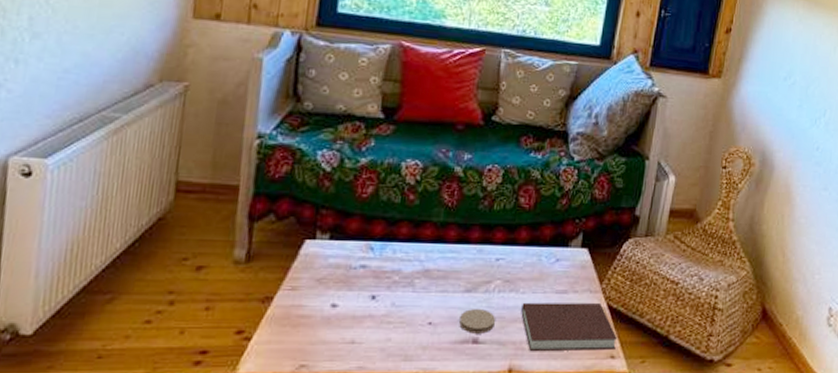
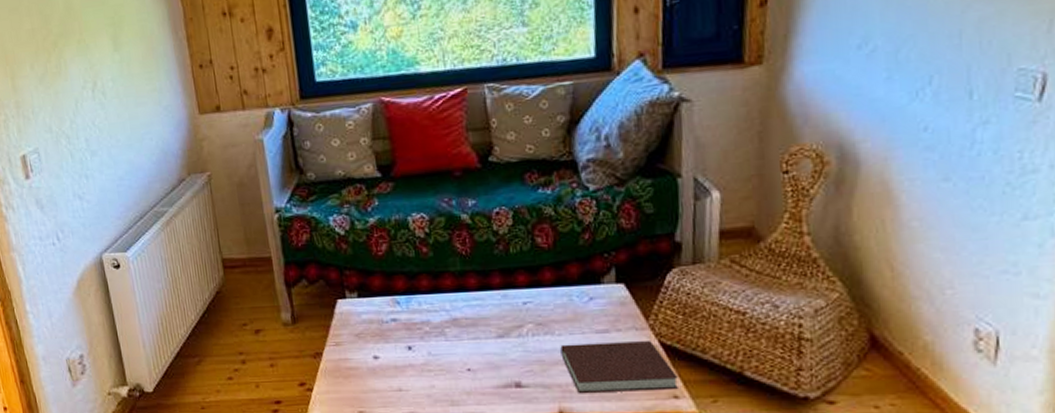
coaster: present [459,309,495,334] -> none [497,354,535,378]

